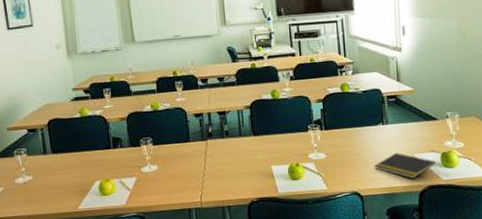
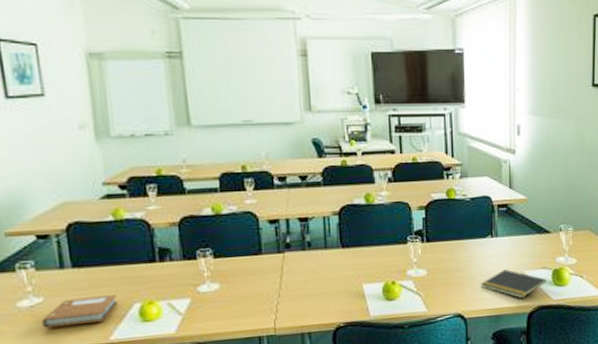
notebook: none [31,174,84,200] -> present [41,295,117,329]

